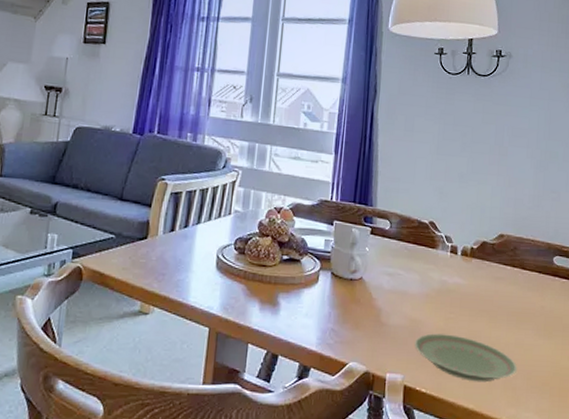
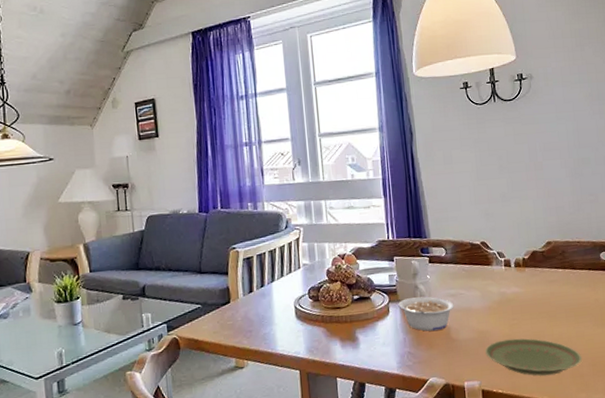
legume: none [329,269,390,310] -> present [398,296,454,331]

